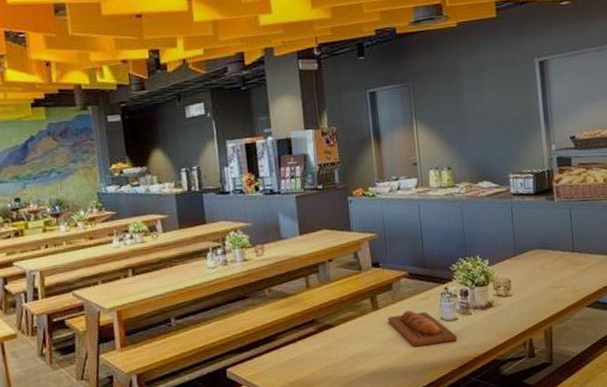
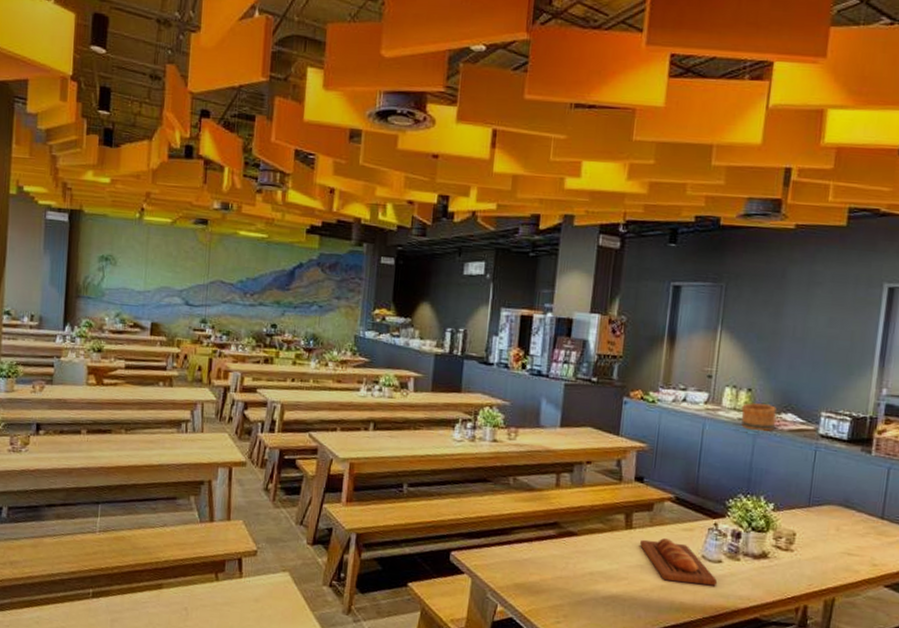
basket: none [446,177,476,203] -> present [741,403,776,432]

